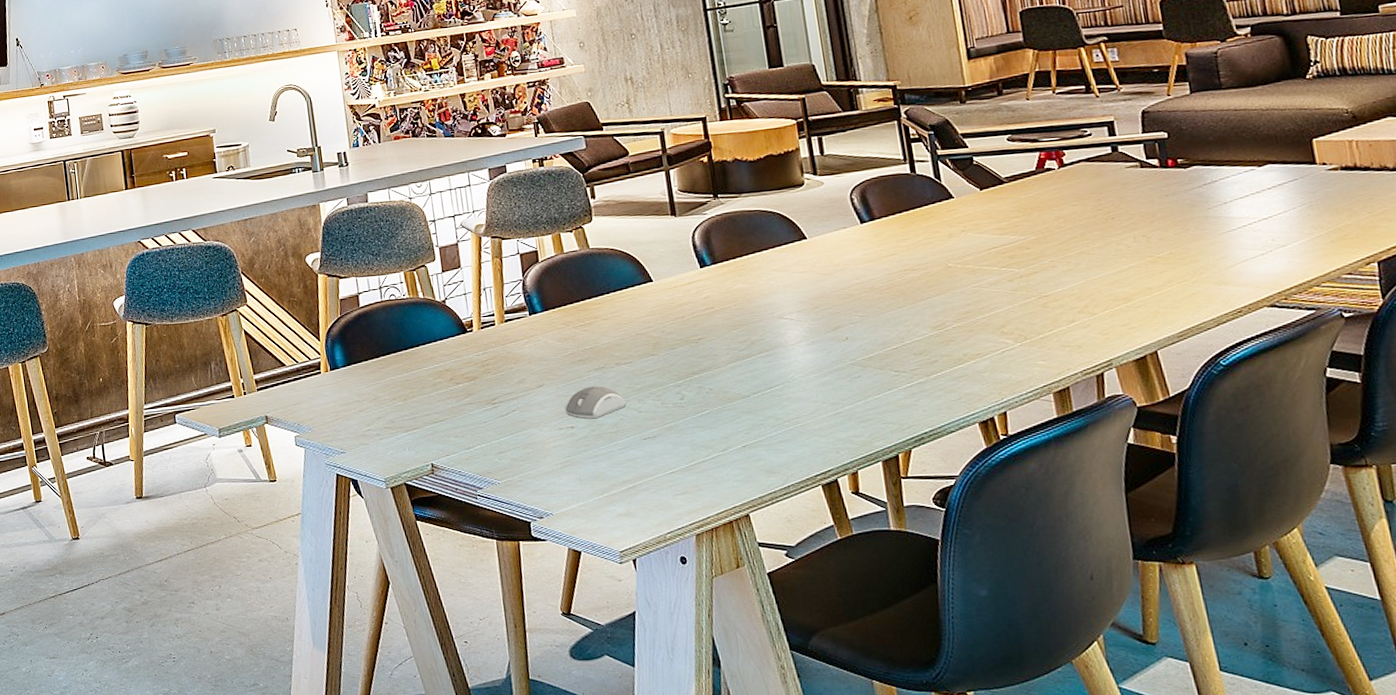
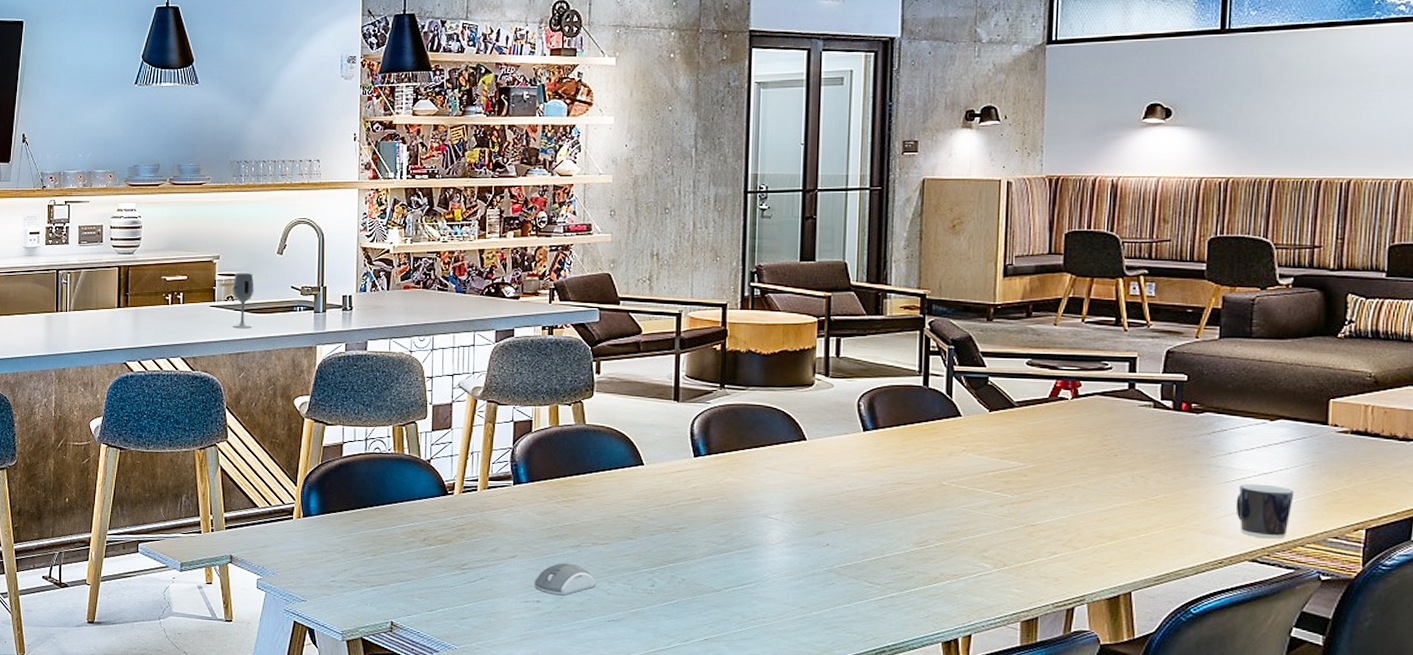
wine glass: none [231,142,256,196] -> present [232,273,254,329]
mug: none [1241,229,1300,283] -> present [1235,483,1295,539]

